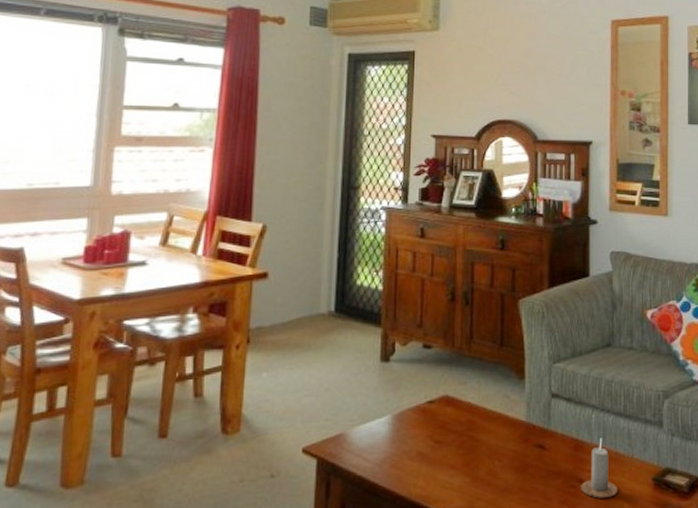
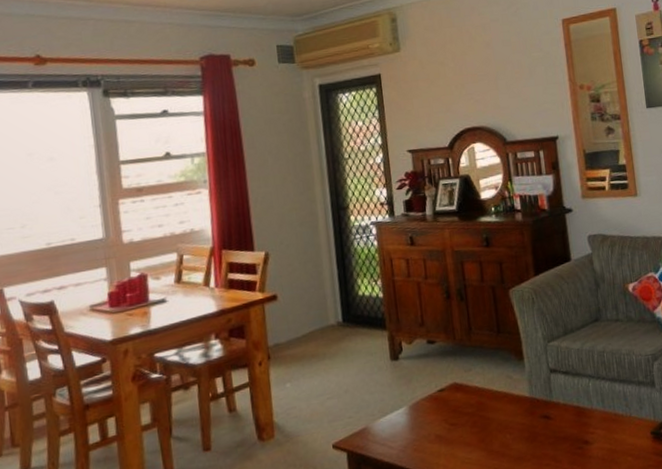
candle: present [581,438,617,498] -> none [587,403,621,456]

